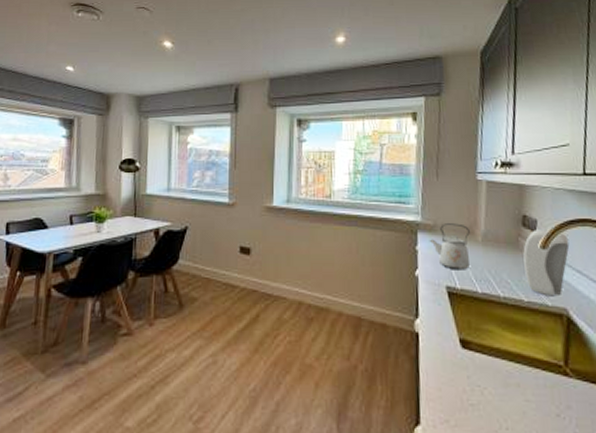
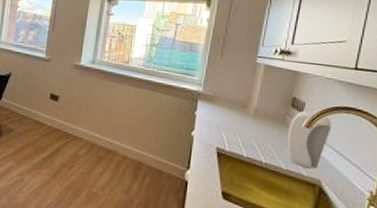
kettle: present [429,223,470,270] -> none [207,96,244,137]

